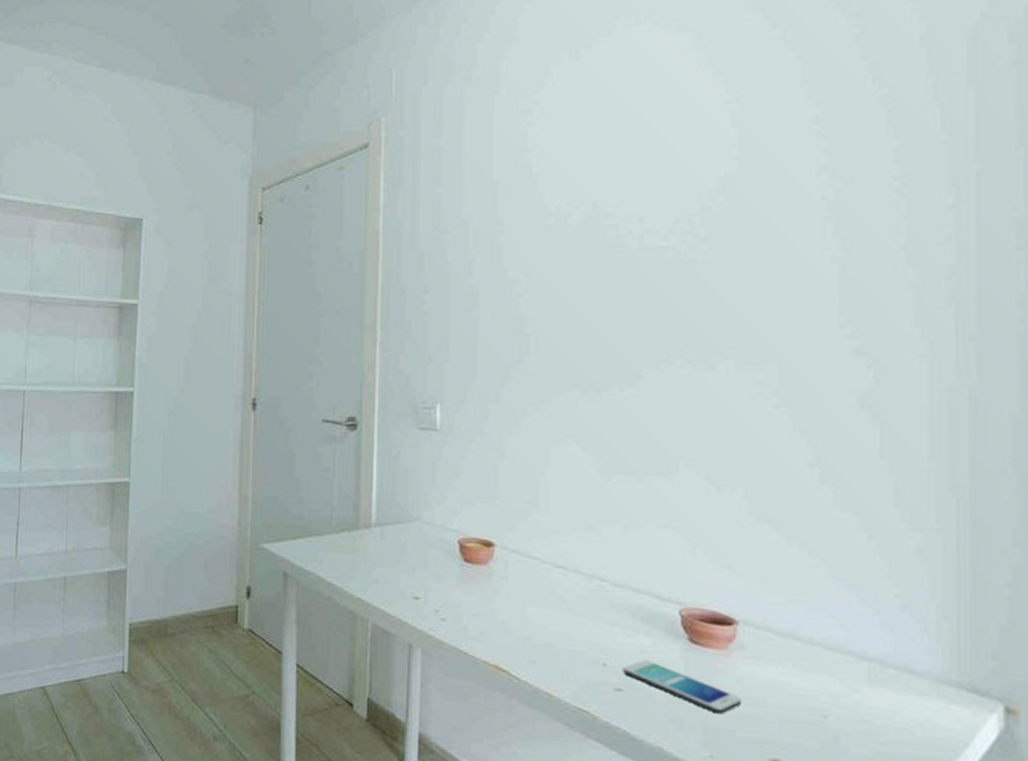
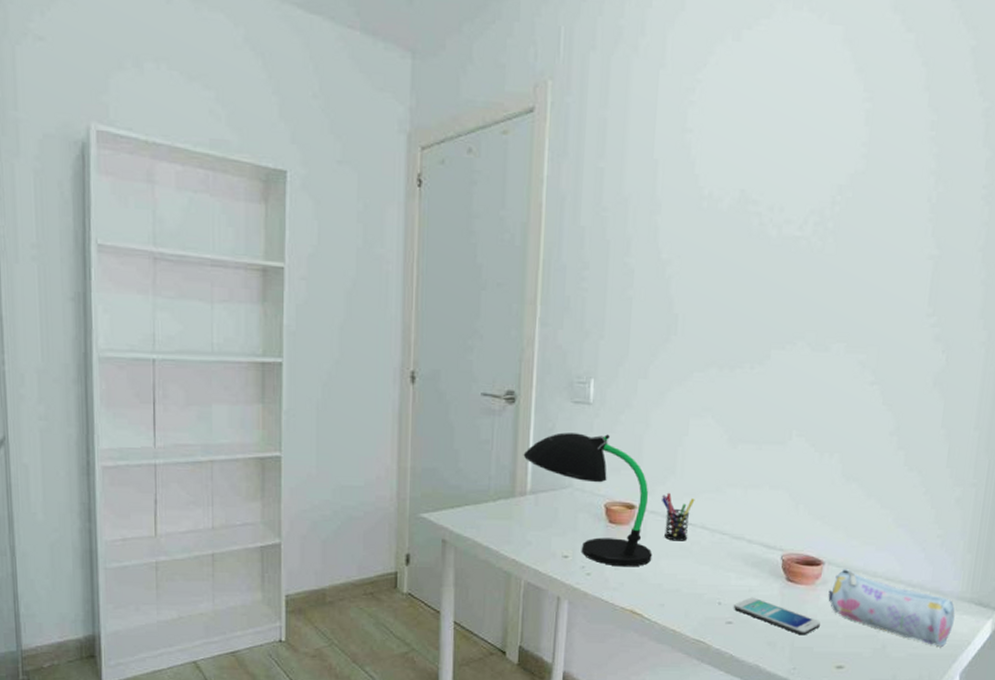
desk lamp: none [366,461,517,614] -> present [523,432,653,567]
pen holder: none [524,529,564,587] -> present [662,492,695,541]
pencil case: none [748,631,938,746] -> present [828,569,955,647]

